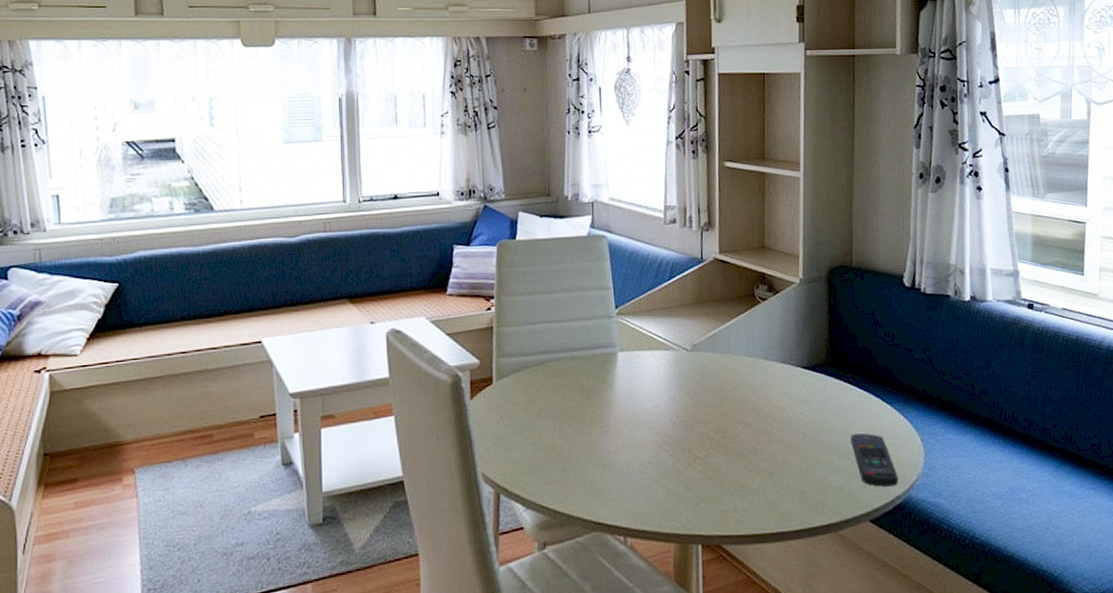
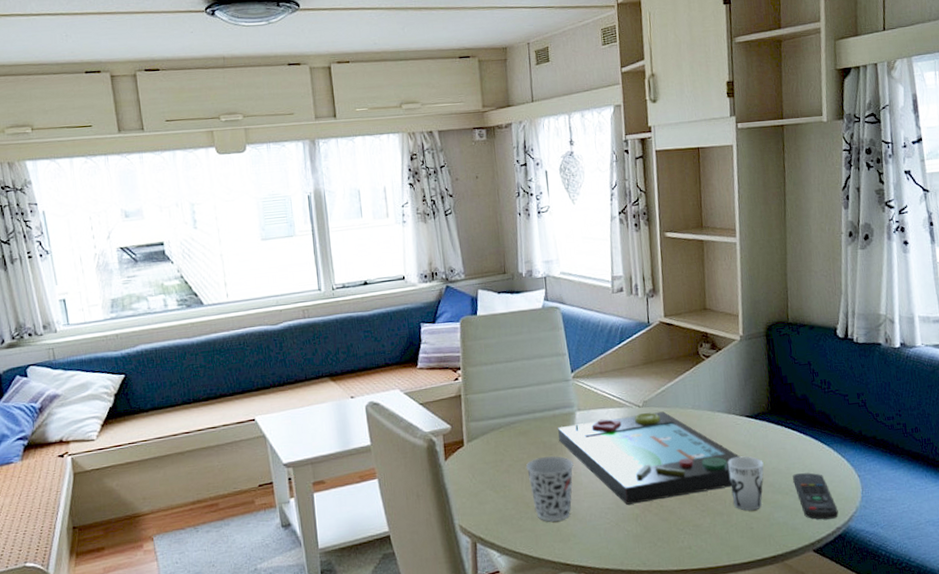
cup: none [559,400,612,474] -> present [526,456,574,522]
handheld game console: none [597,357,795,459] -> present [558,411,741,505]
cup: none [781,411,820,472] -> present [728,456,764,511]

